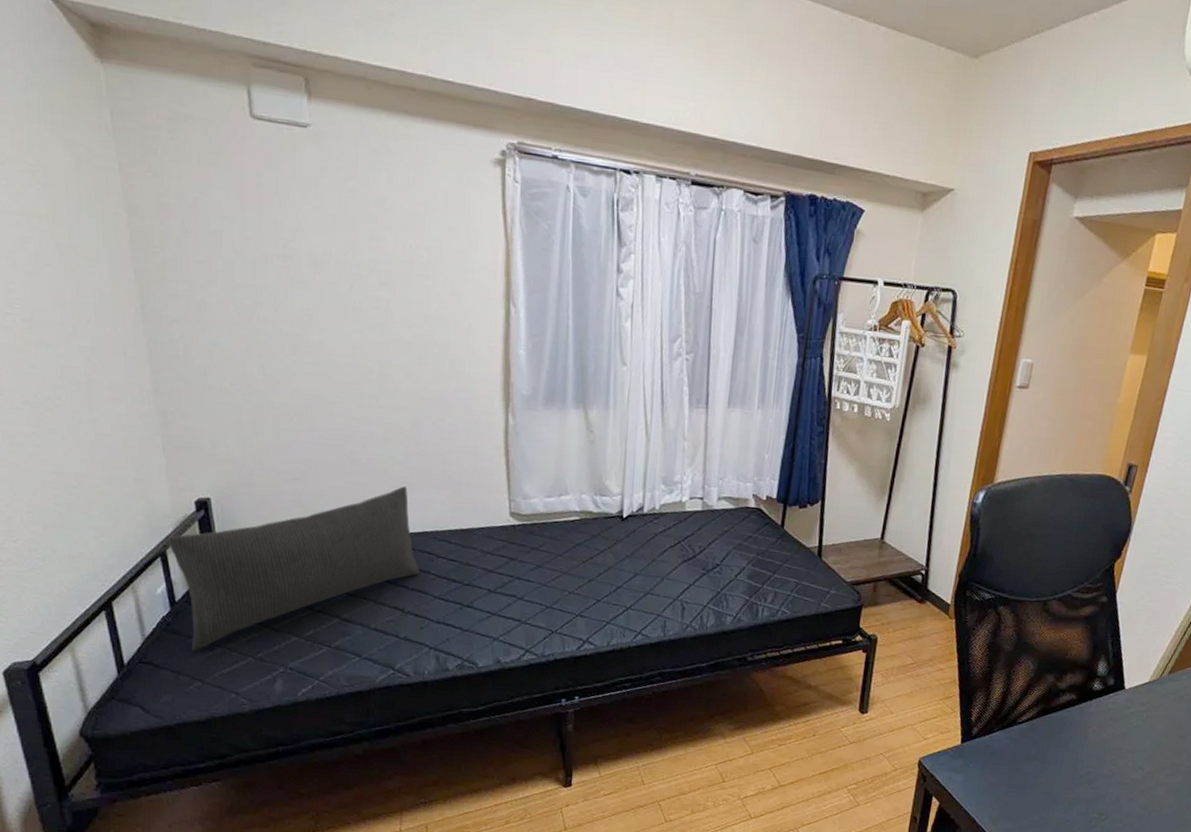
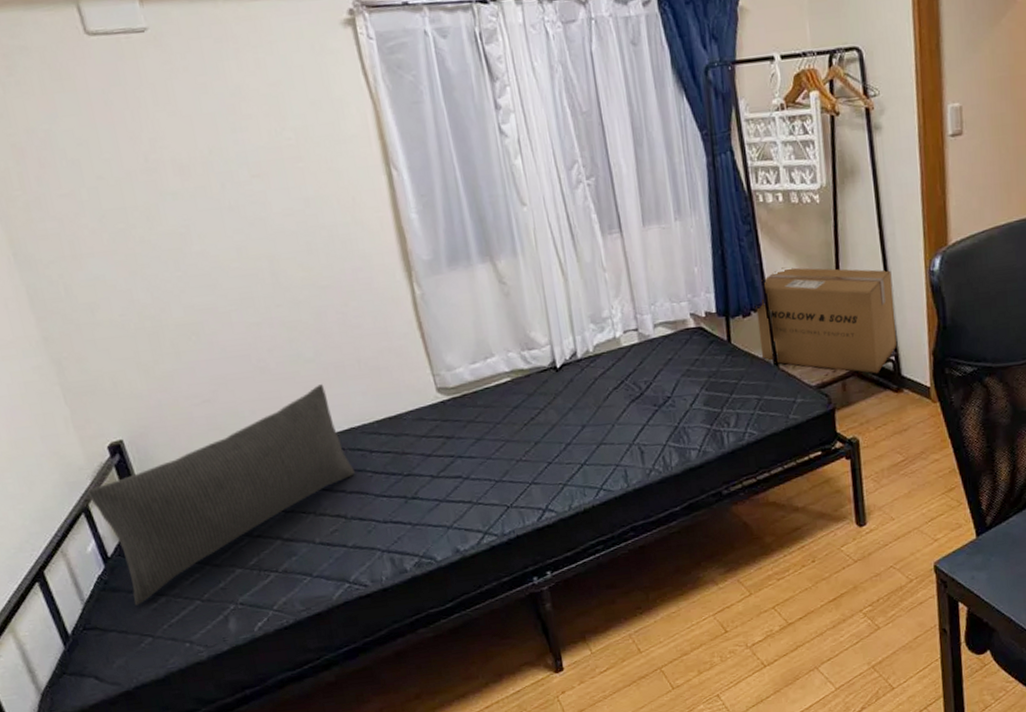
box: none [808,471,939,583] -> present [756,267,897,374]

